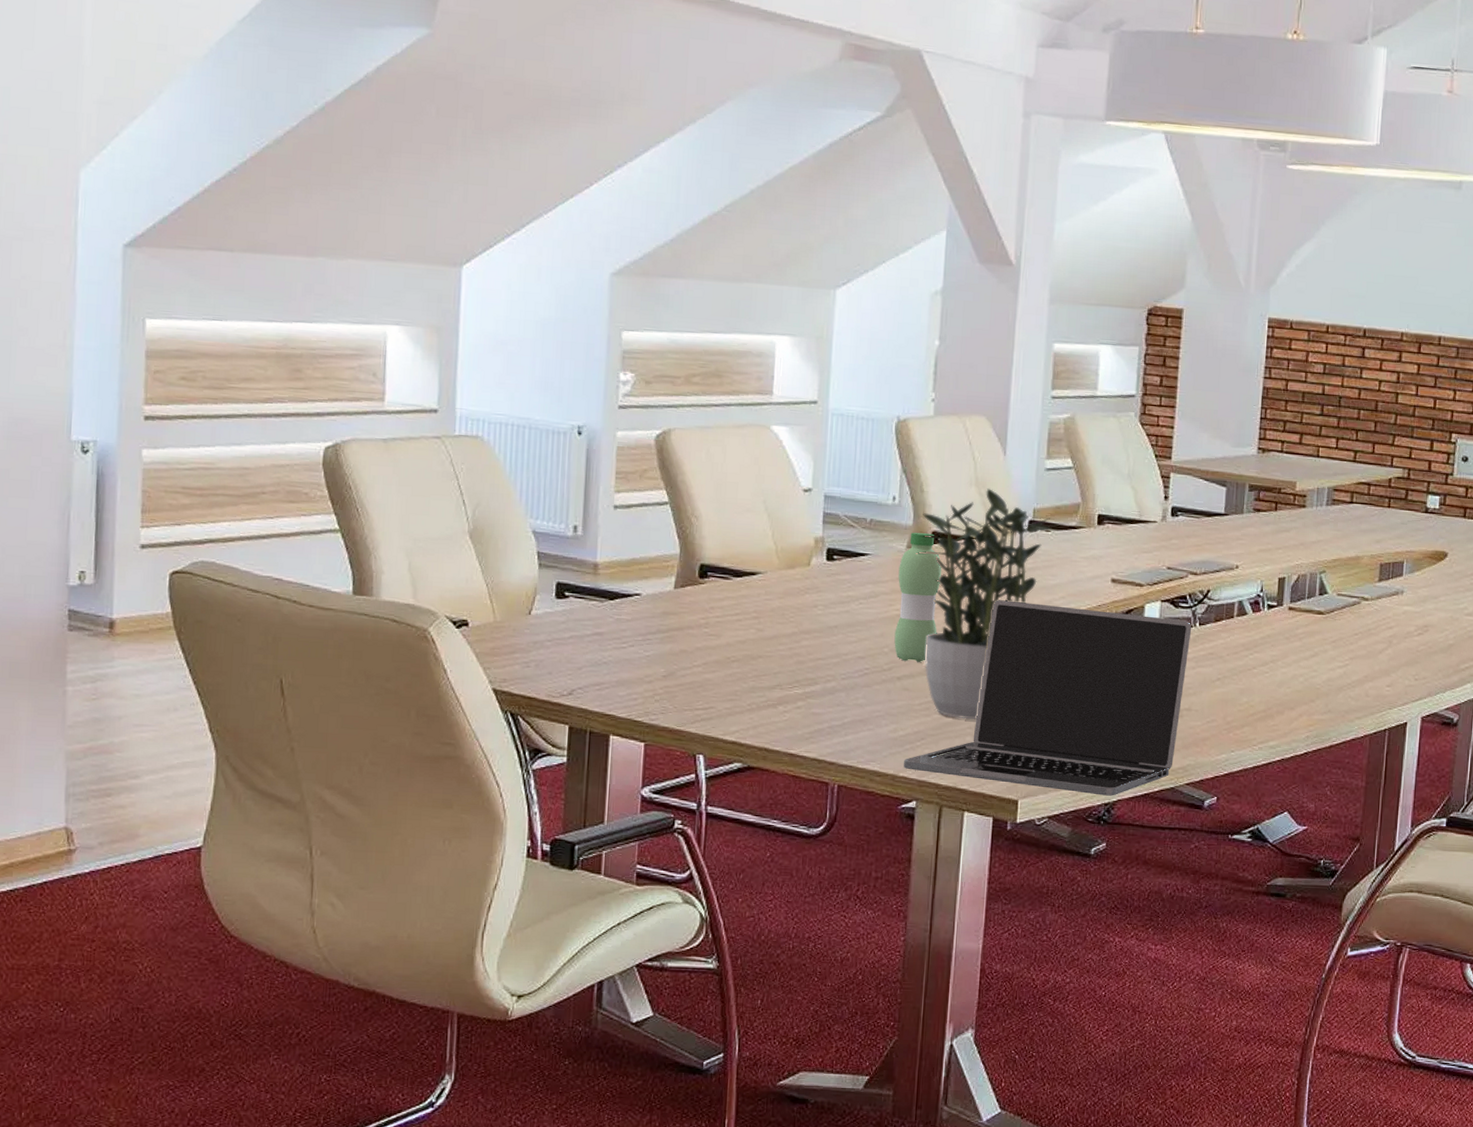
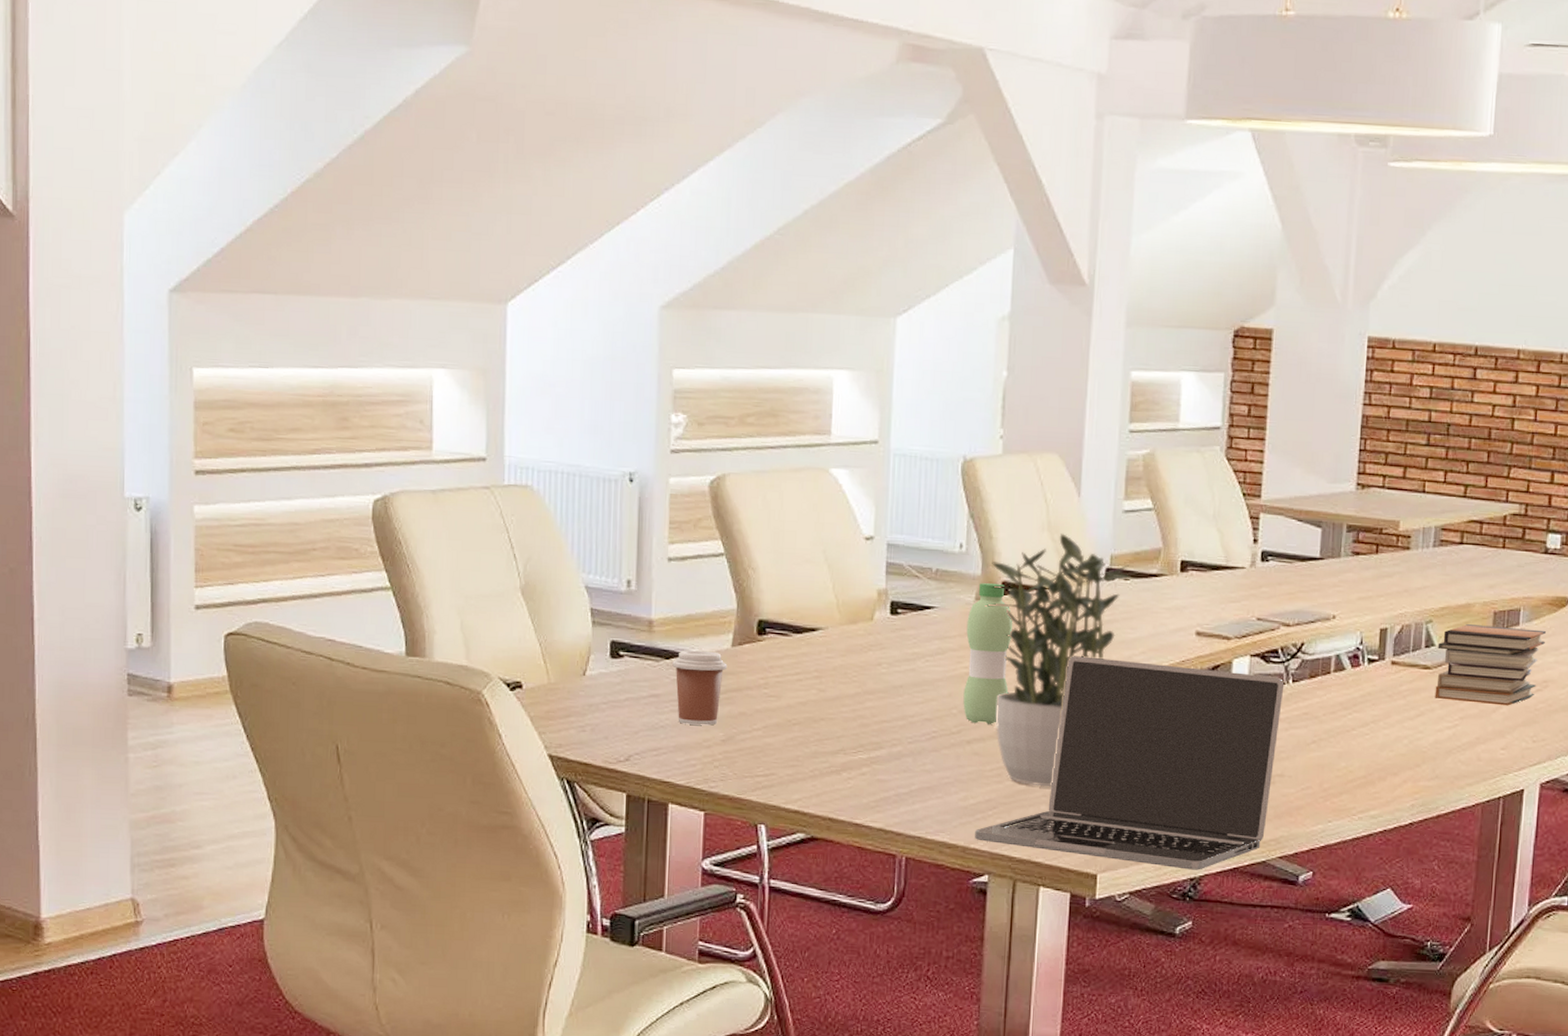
coffee cup: none [616,591,670,662] -> present [672,650,728,726]
book stack: none [1327,575,1427,648] -> present [1434,624,1547,706]

